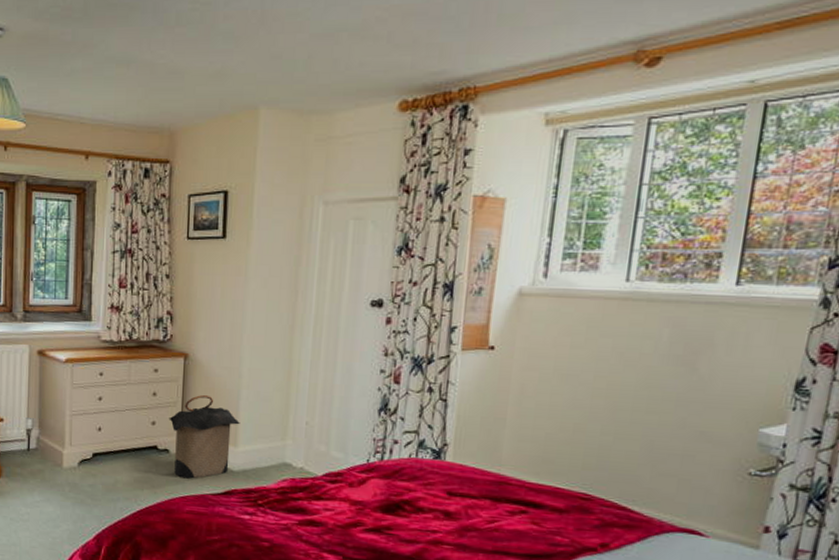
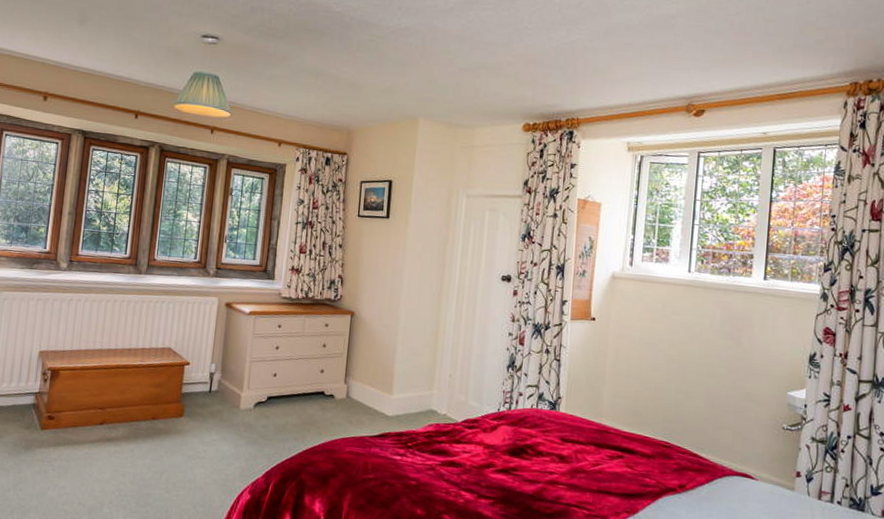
laundry hamper: present [169,394,240,479] -> none [335,347,395,422]

